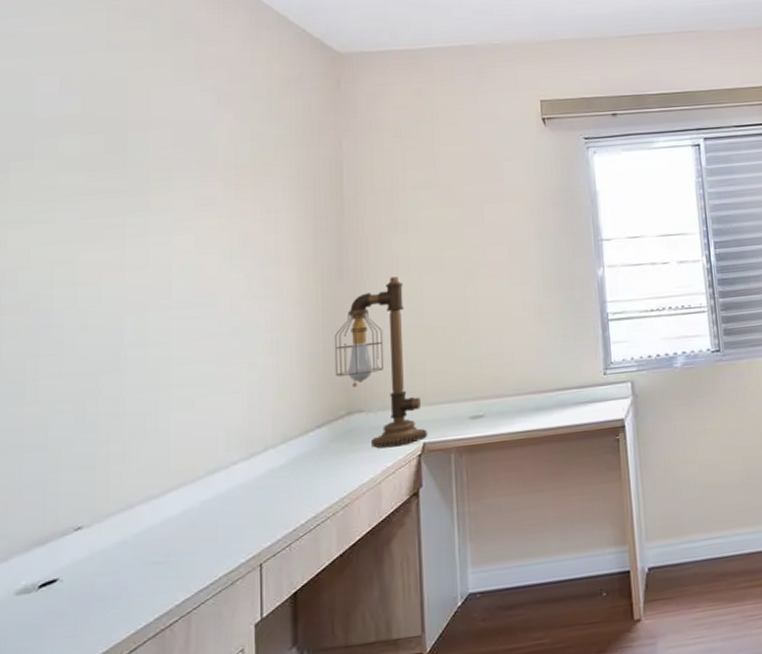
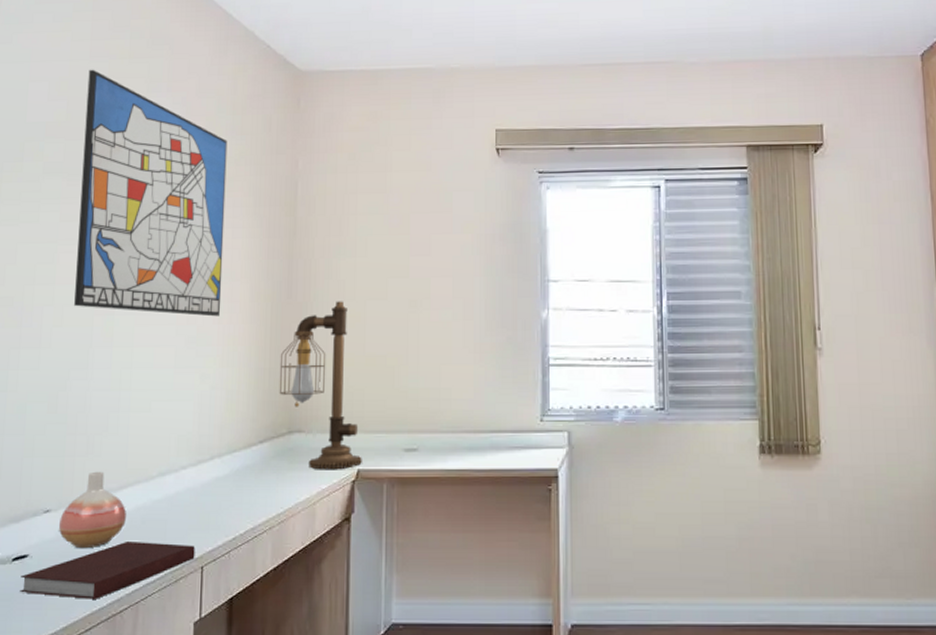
notebook: none [49,542,252,622] -> present [20,540,195,599]
vase: none [94,478,171,564] -> present [59,471,126,549]
wall art: none [100,60,267,307] -> present [74,69,228,317]

